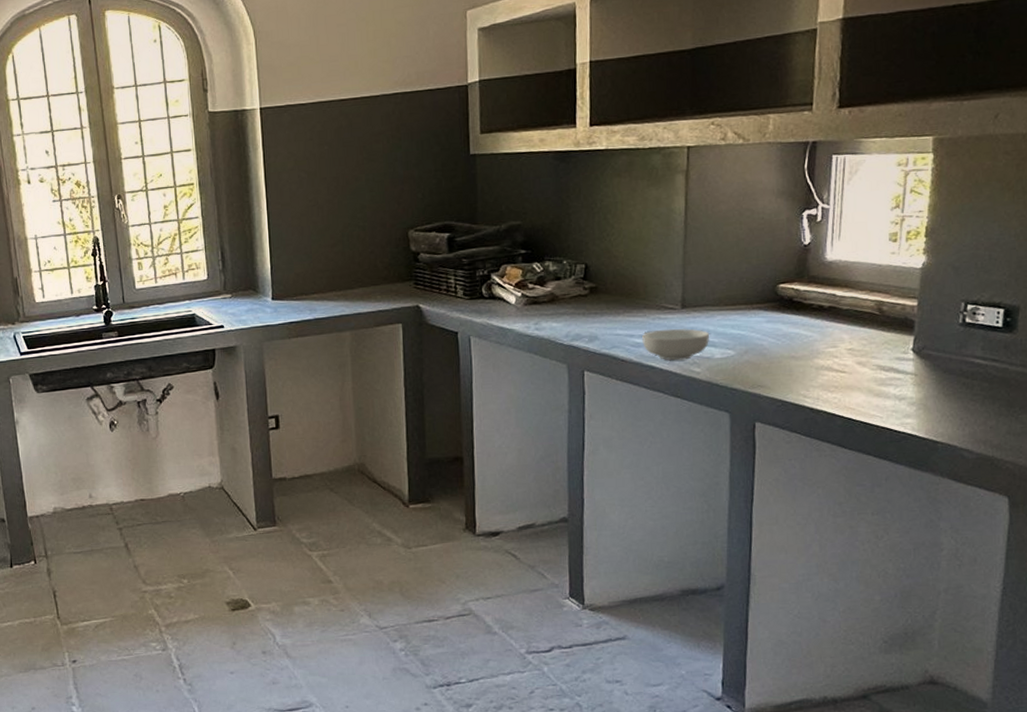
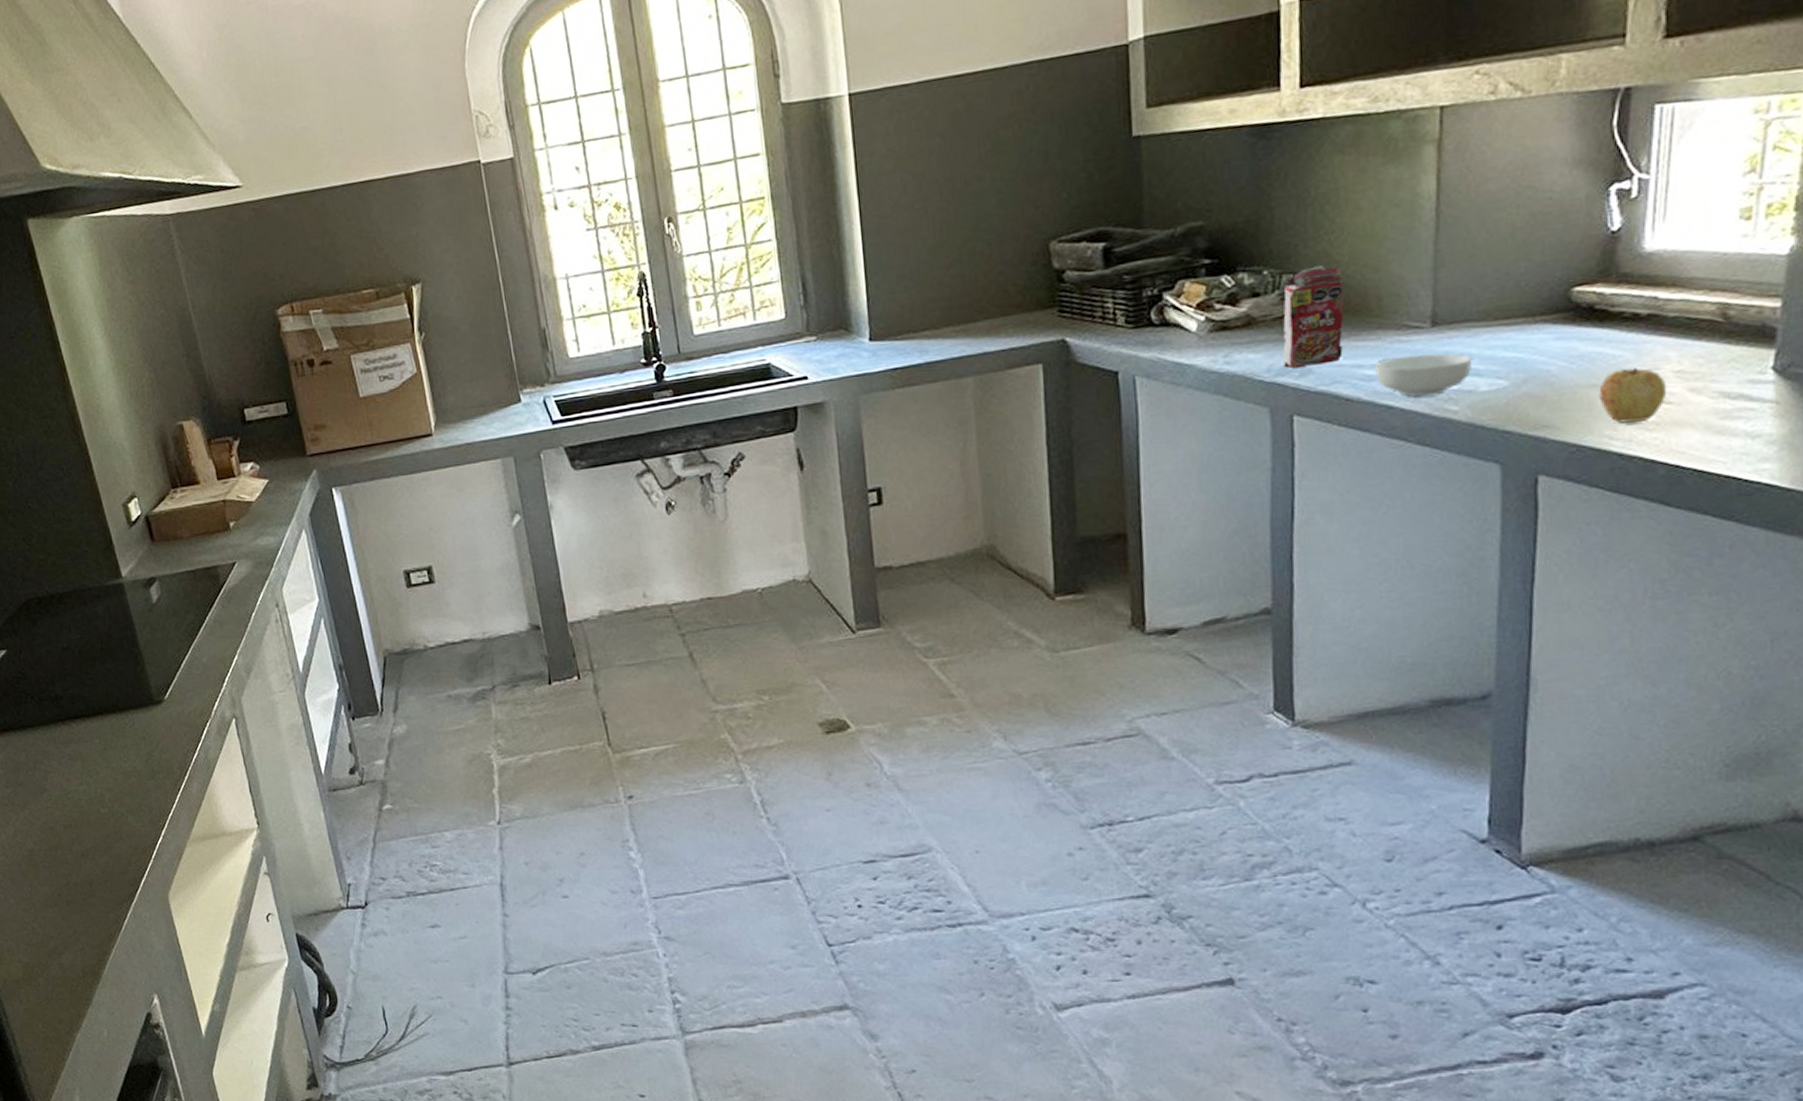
cereal box: none [577,259,621,335] -> present [1283,265,1345,368]
apple: none [796,345,843,387] -> present [1599,367,1668,424]

